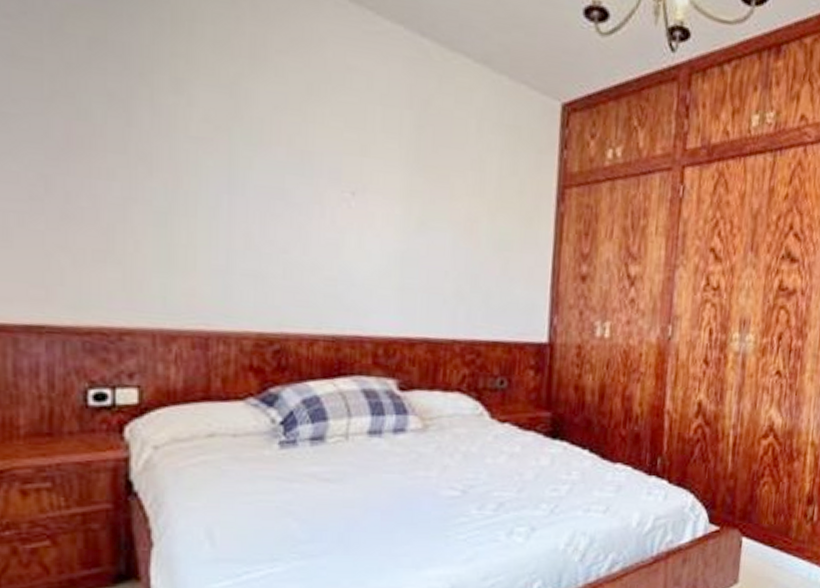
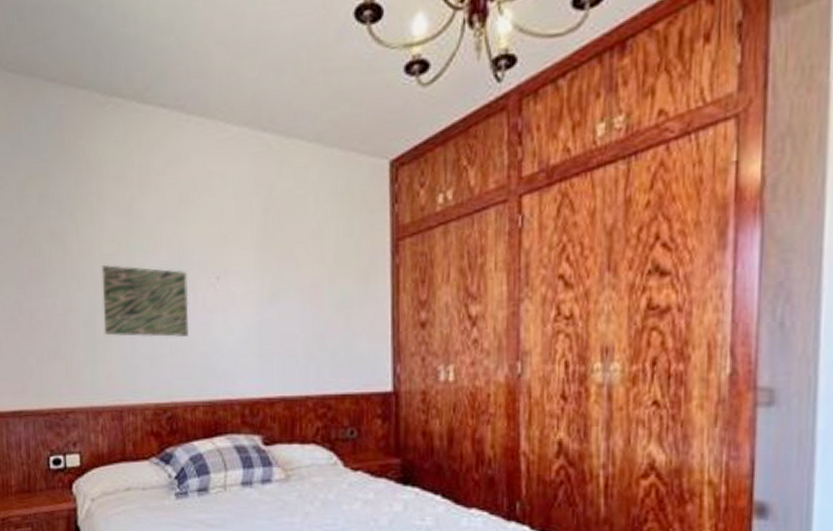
wall art: none [186,151,313,257] -> present [101,265,189,338]

